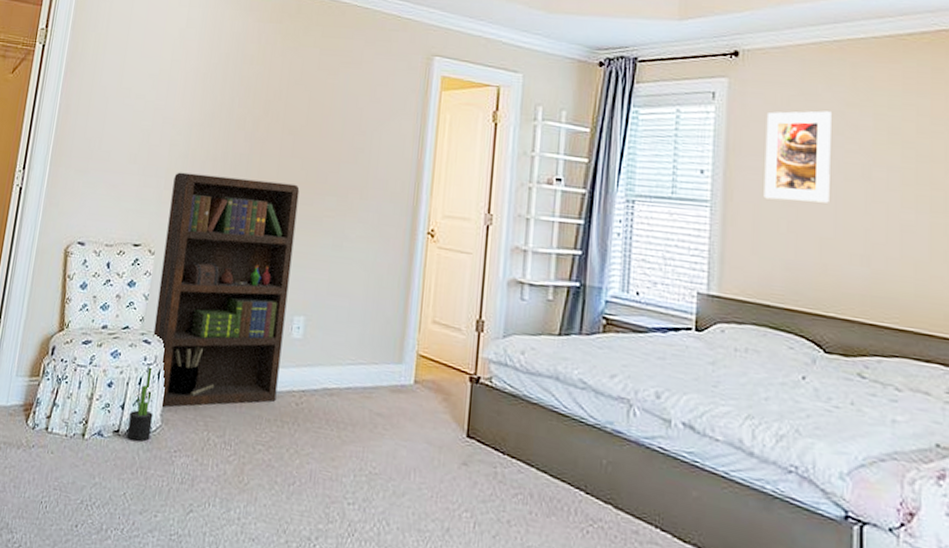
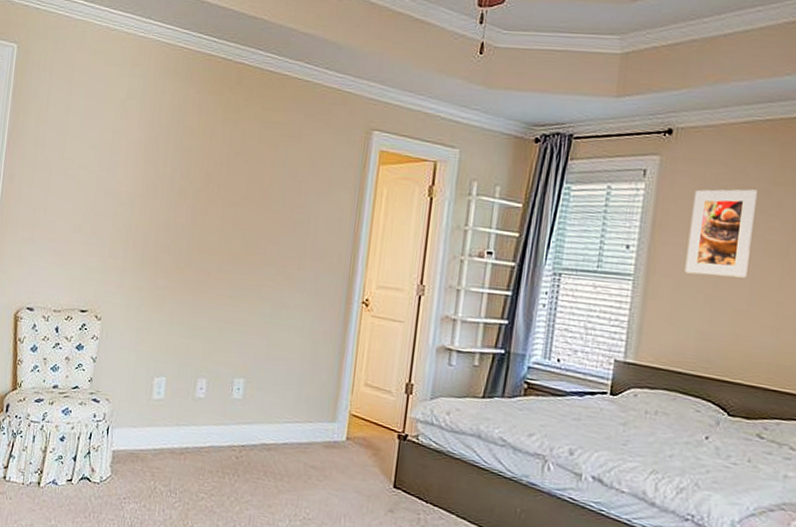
decorative plant: present [126,368,153,442] -> none [78,424,103,490]
bookcase: present [145,172,300,408] -> none [95,242,240,460]

